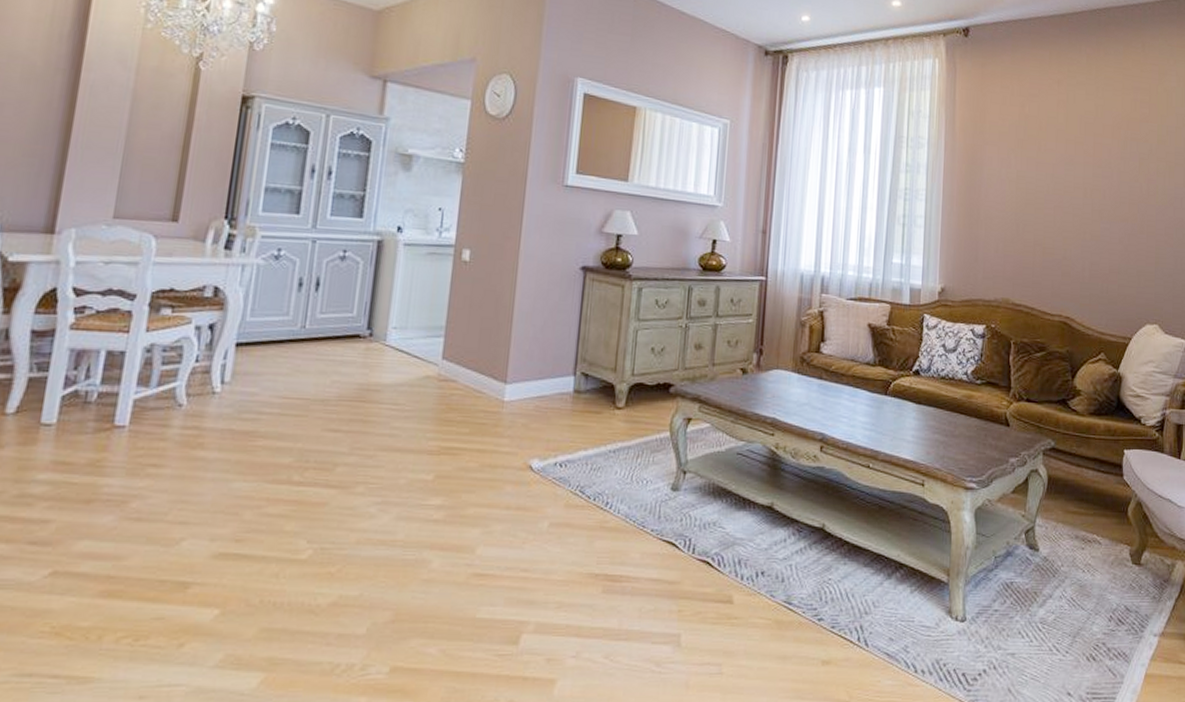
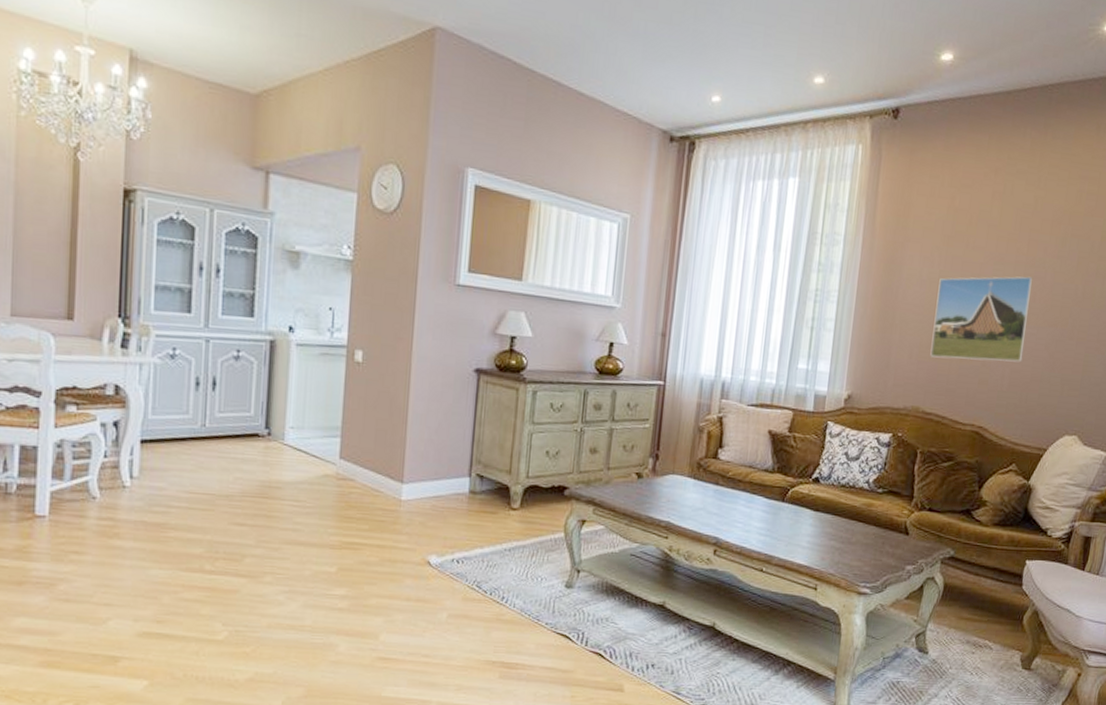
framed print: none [1015,175,1102,255] -> present [930,276,1033,363]

